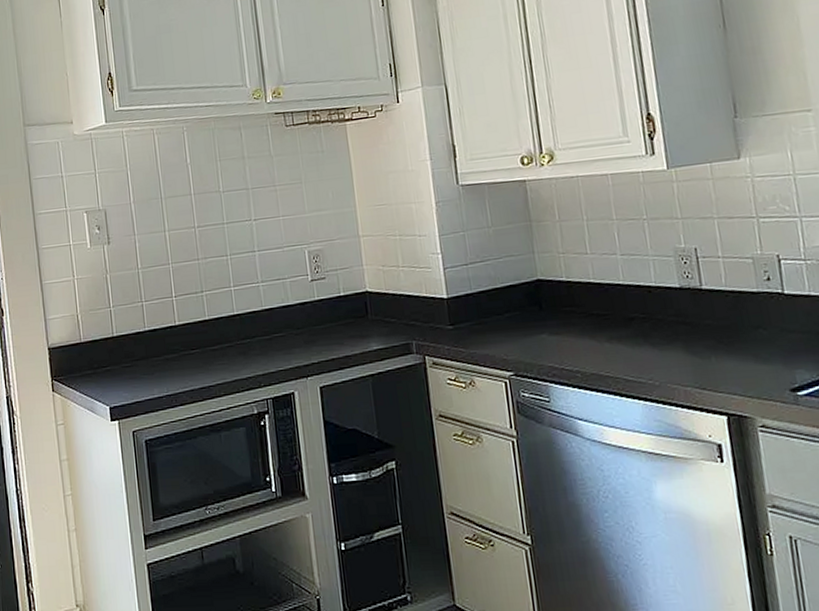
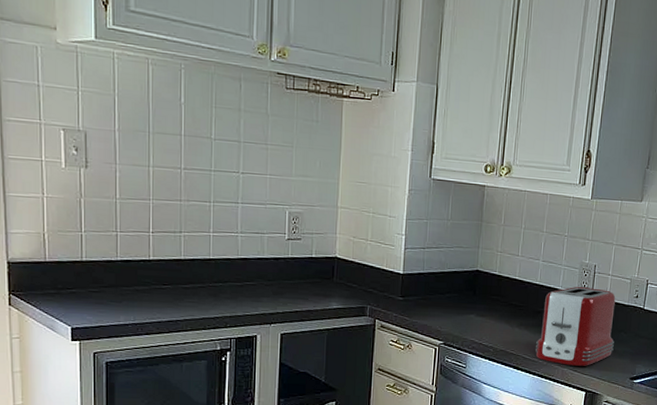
toaster: none [636,277,753,383] -> present [534,287,616,366]

